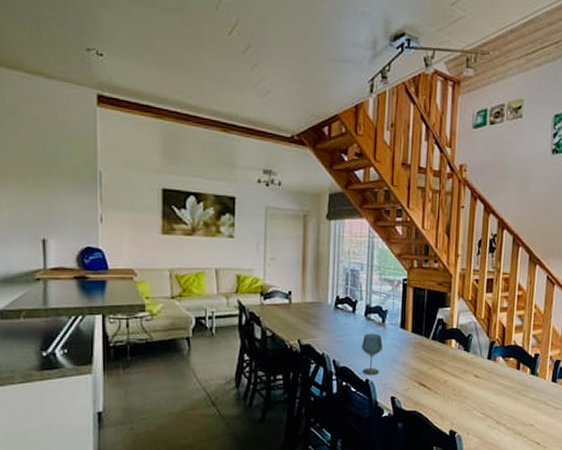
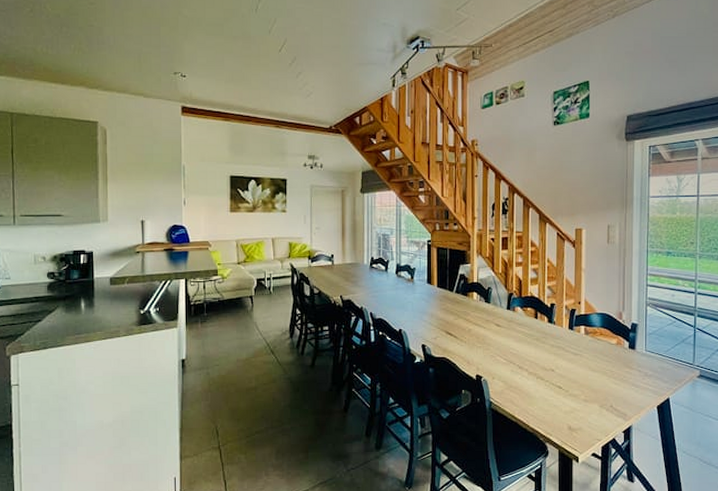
wine glass: present [361,333,383,376] -> none [393,289,412,326]

